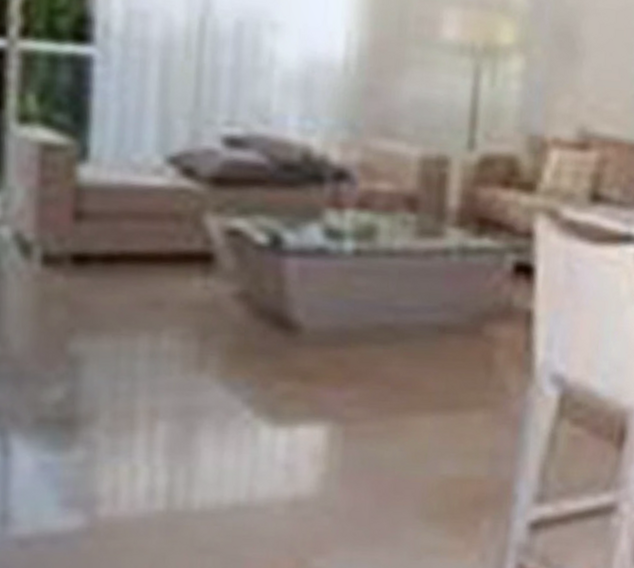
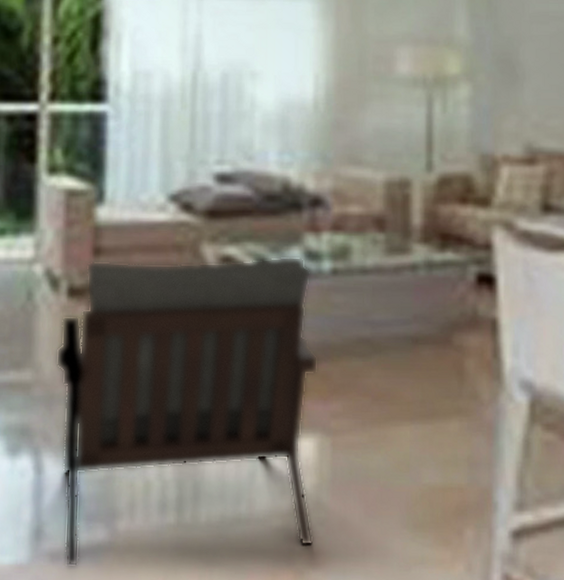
armchair: none [26,226,334,554] -> present [56,256,318,567]

